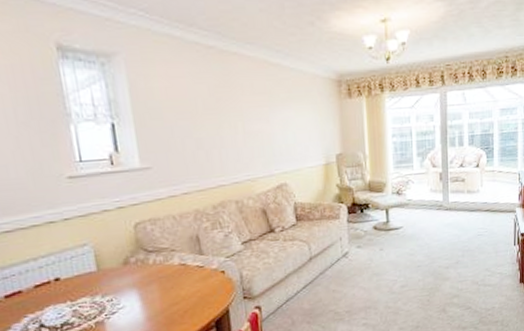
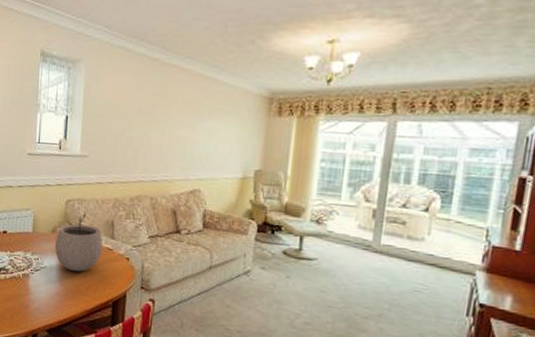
plant pot: none [130,233,192,302] -> present [55,212,103,272]

